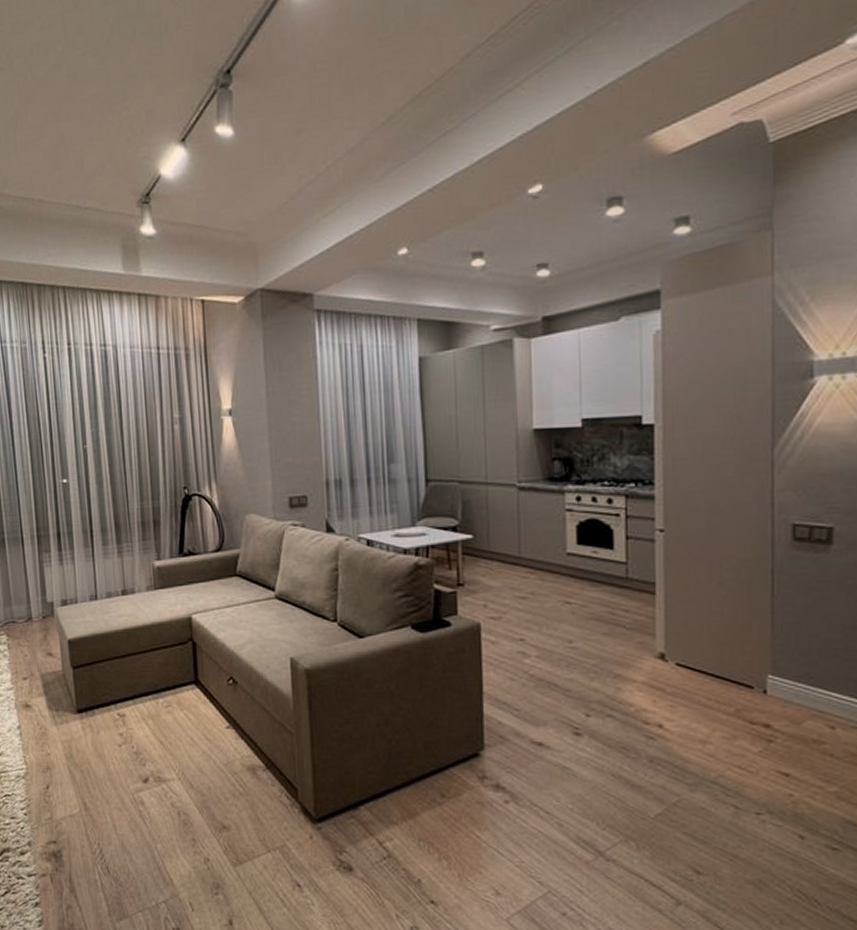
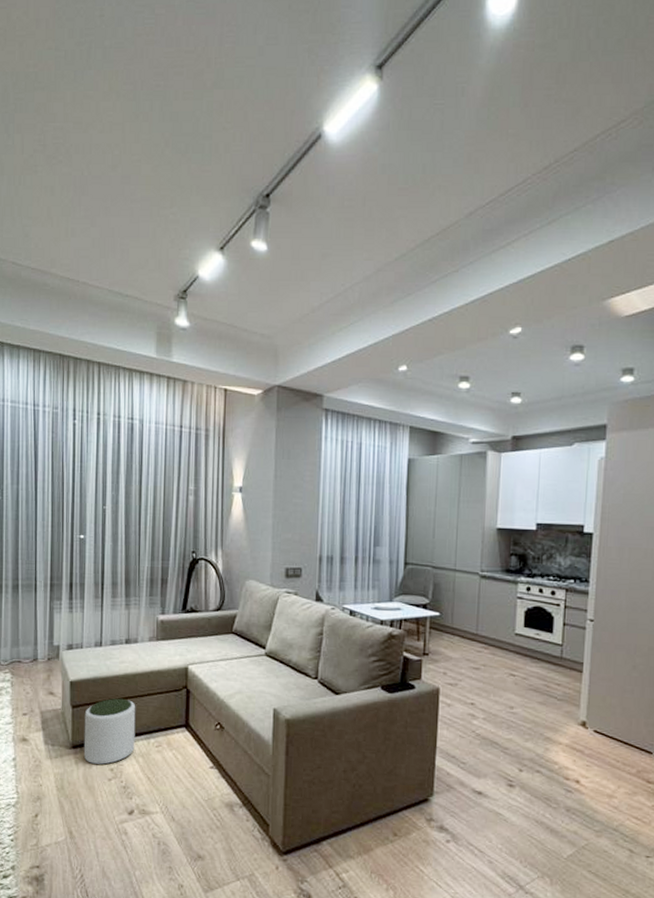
plant pot: none [86,655,143,729] -> present [83,698,136,765]

